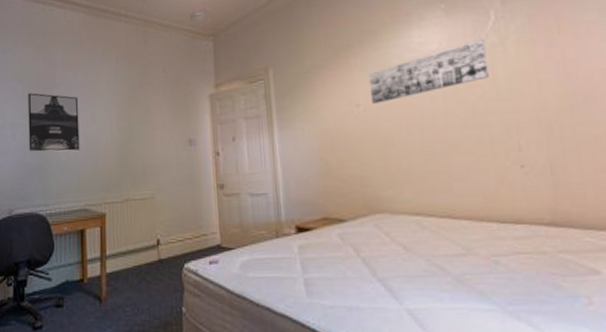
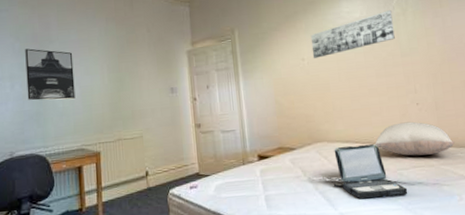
laptop: none [397,219,507,293] -> present [333,144,408,199]
pillow: none [457,190,580,238] -> present [375,121,455,156]

